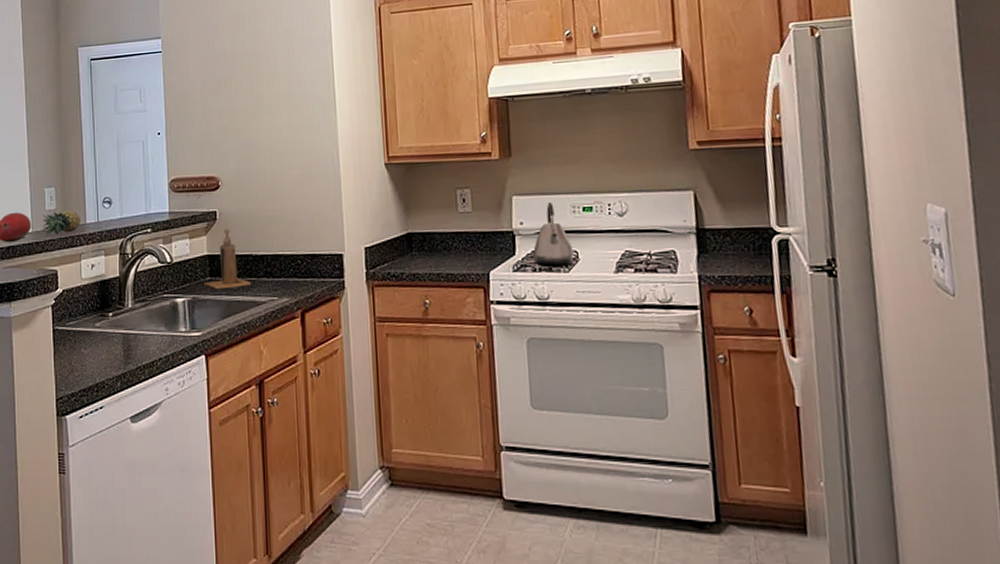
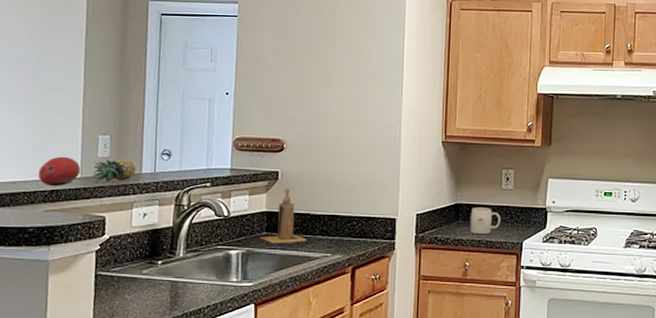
mug: none [424,235,461,267] -> present [469,208,501,235]
kettle: present [532,203,575,268] -> none [560,187,595,241]

